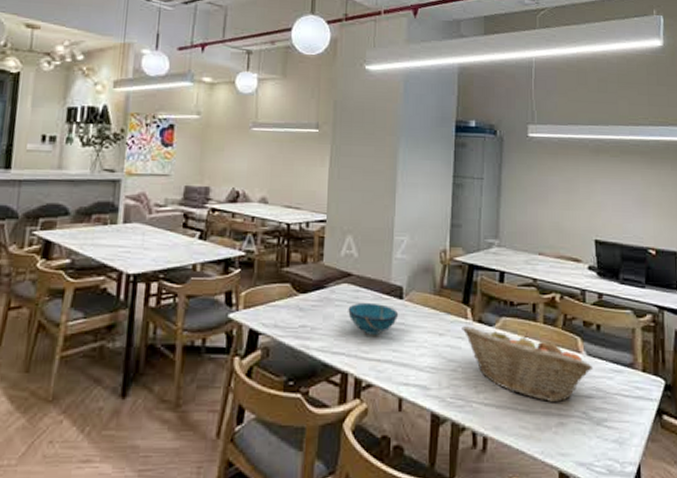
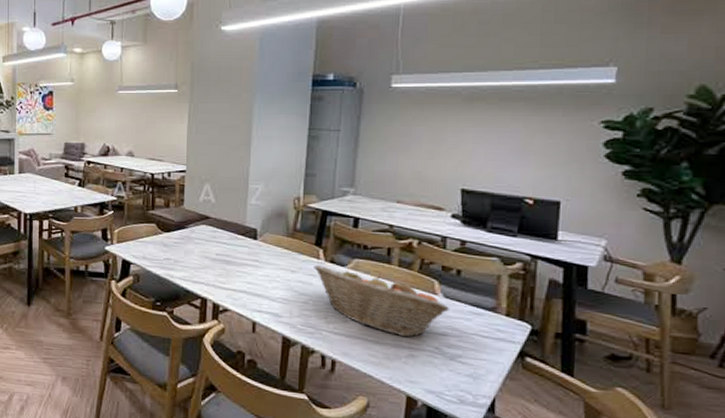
decorative bowl: present [348,302,399,335] -> none [206,241,253,269]

